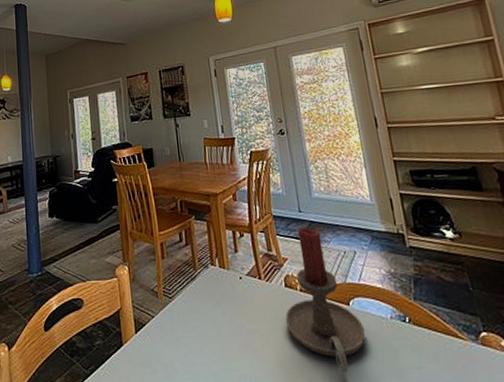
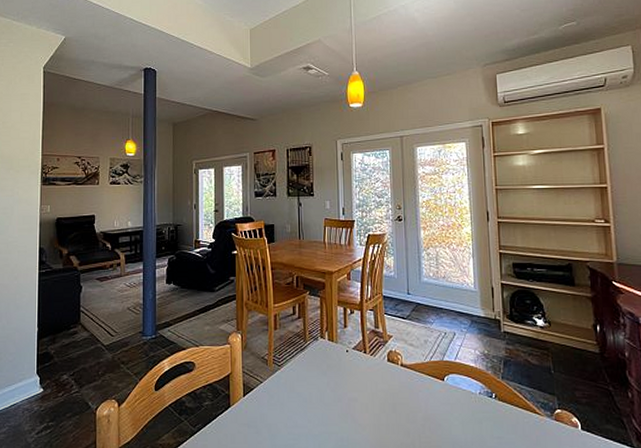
candle holder: present [285,227,366,373] -> none [384,308,456,440]

